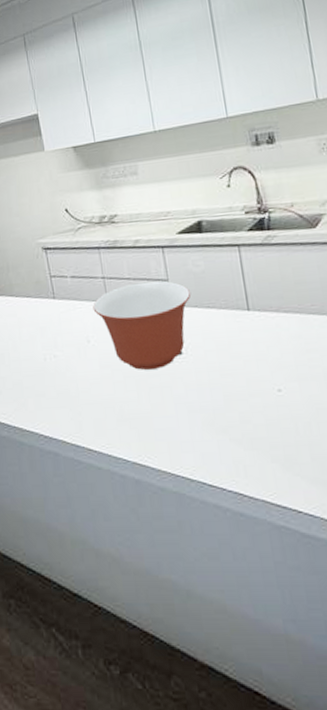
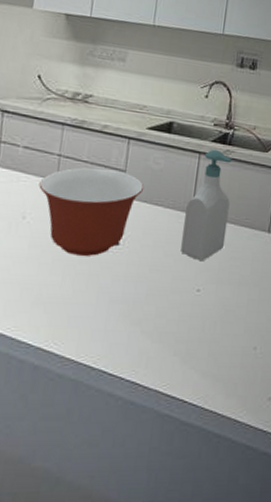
soap bottle: none [240,238,295,359] -> present [180,149,232,262]

